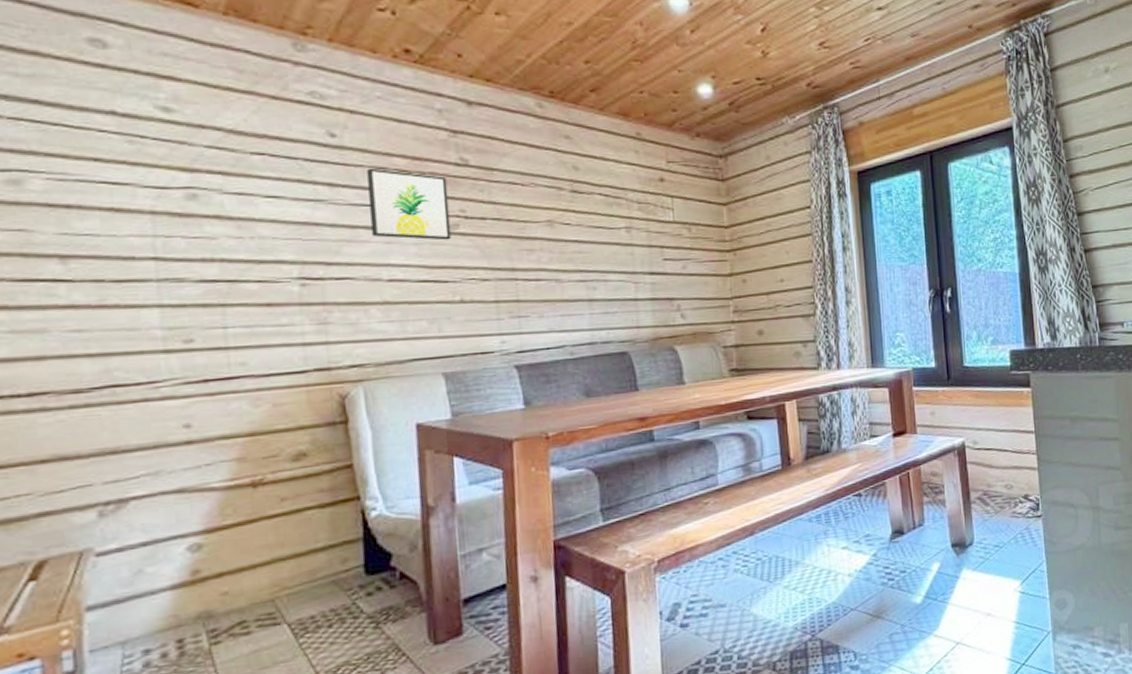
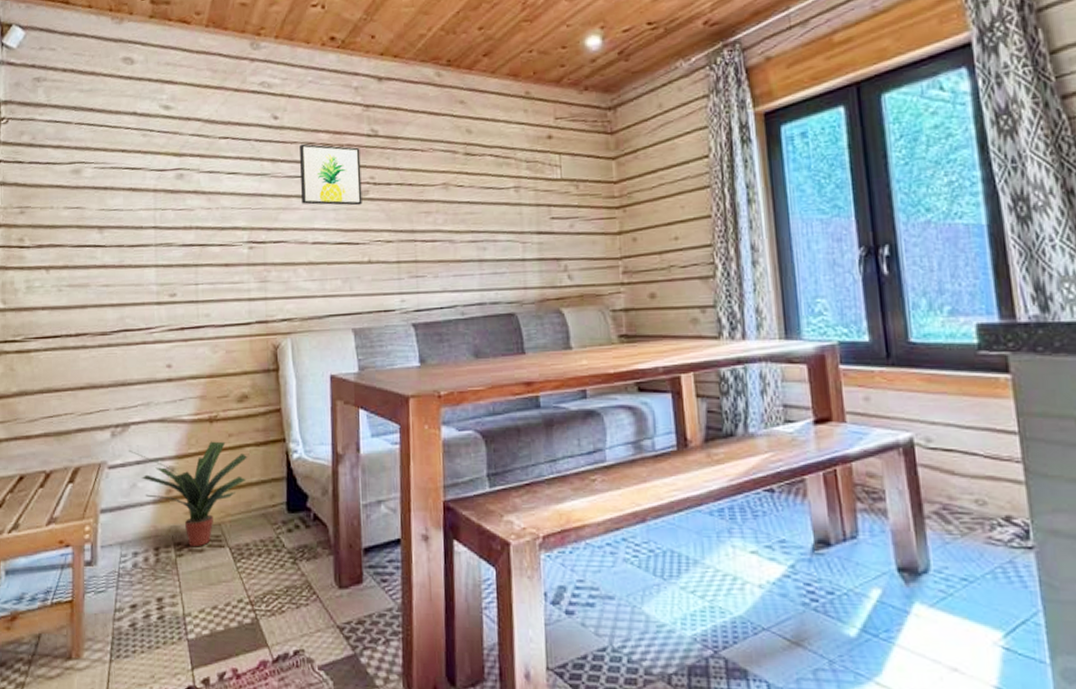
potted plant: none [127,507,309,632] -> present [128,441,247,547]

